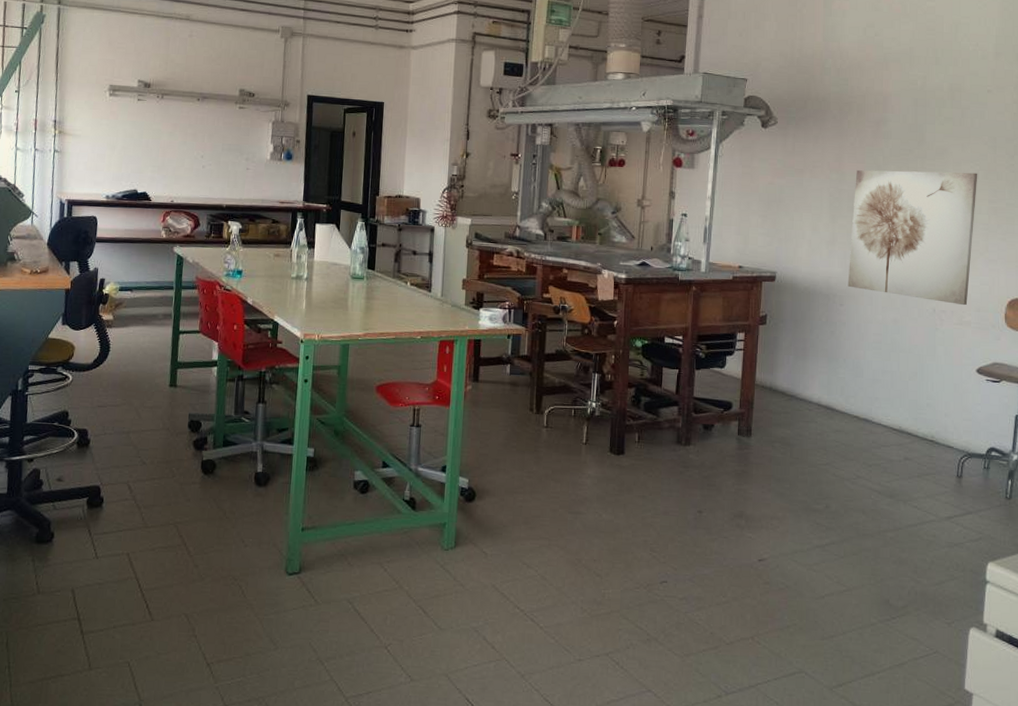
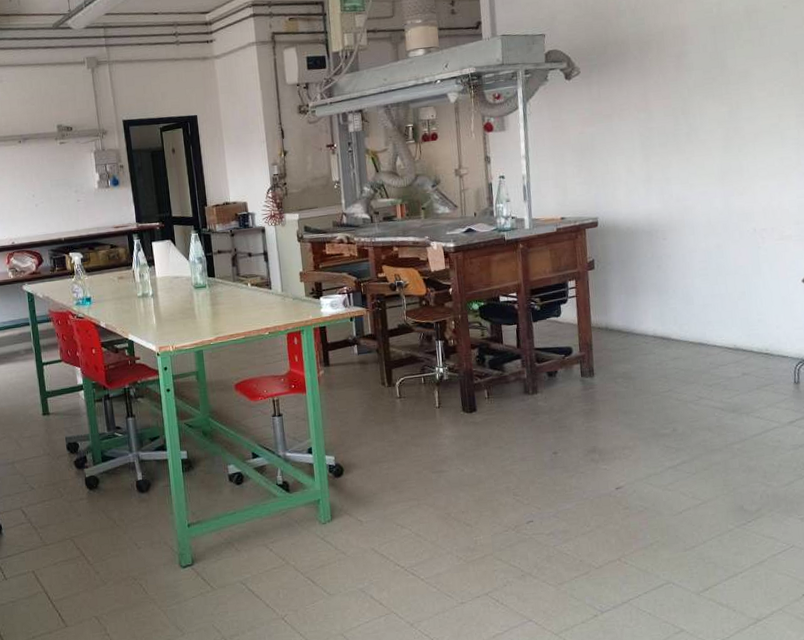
wall art: present [847,170,978,306] -> none [663,90,787,221]

